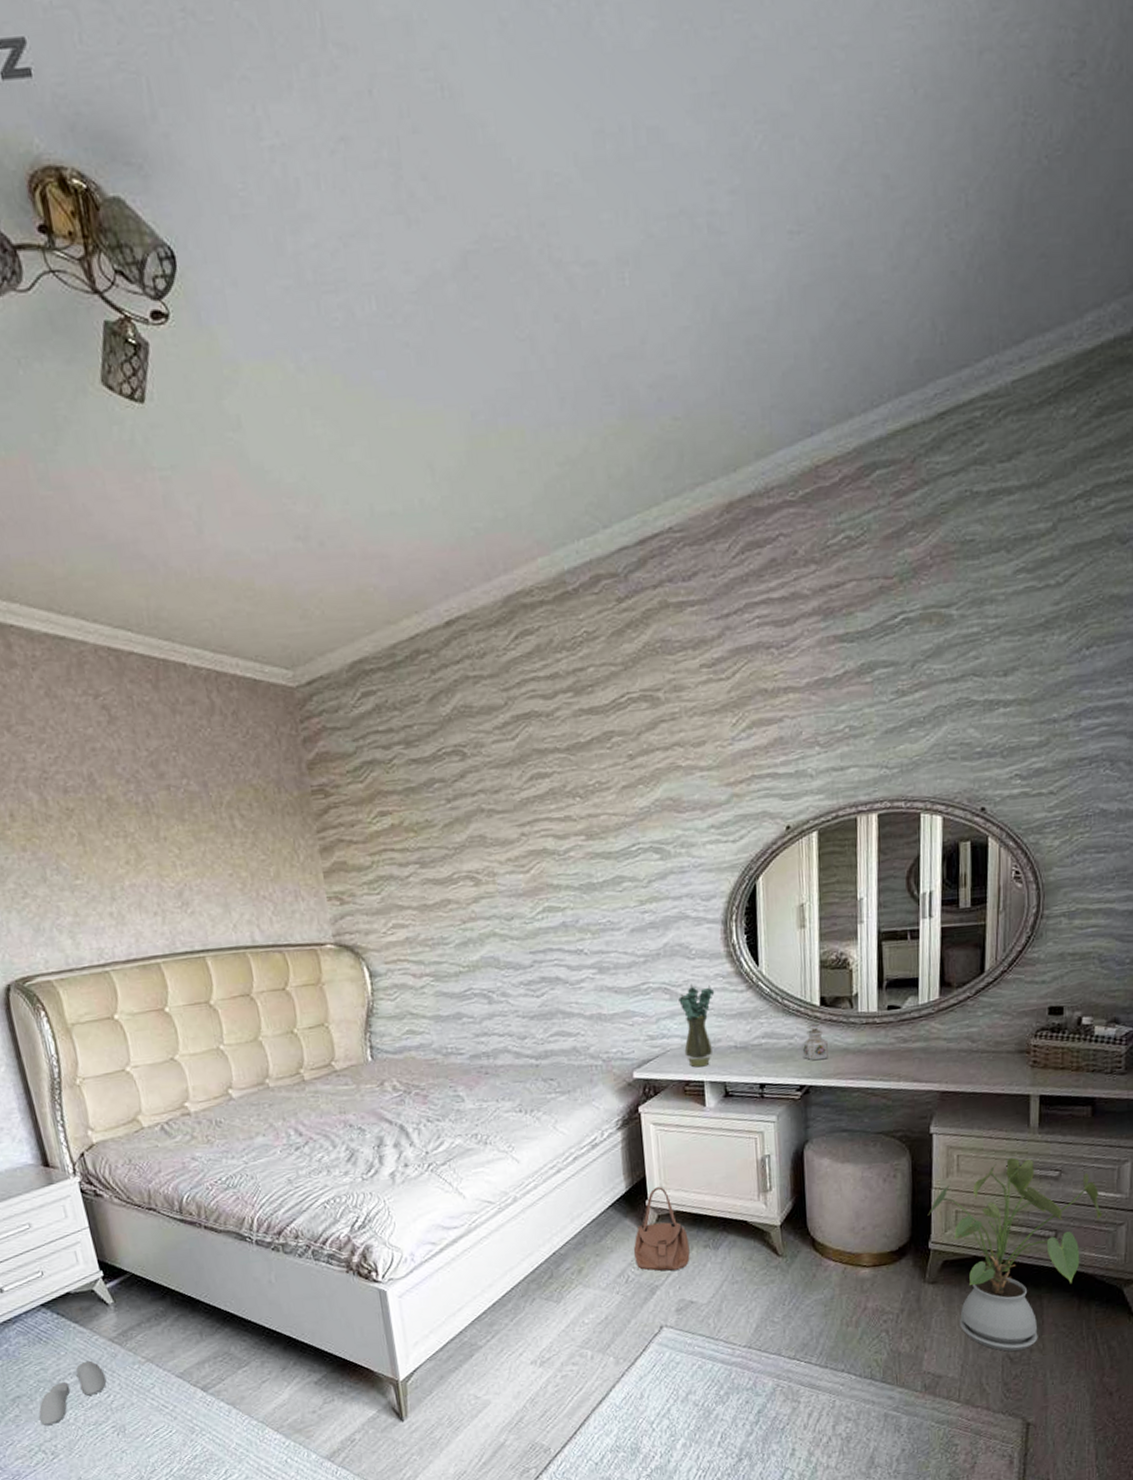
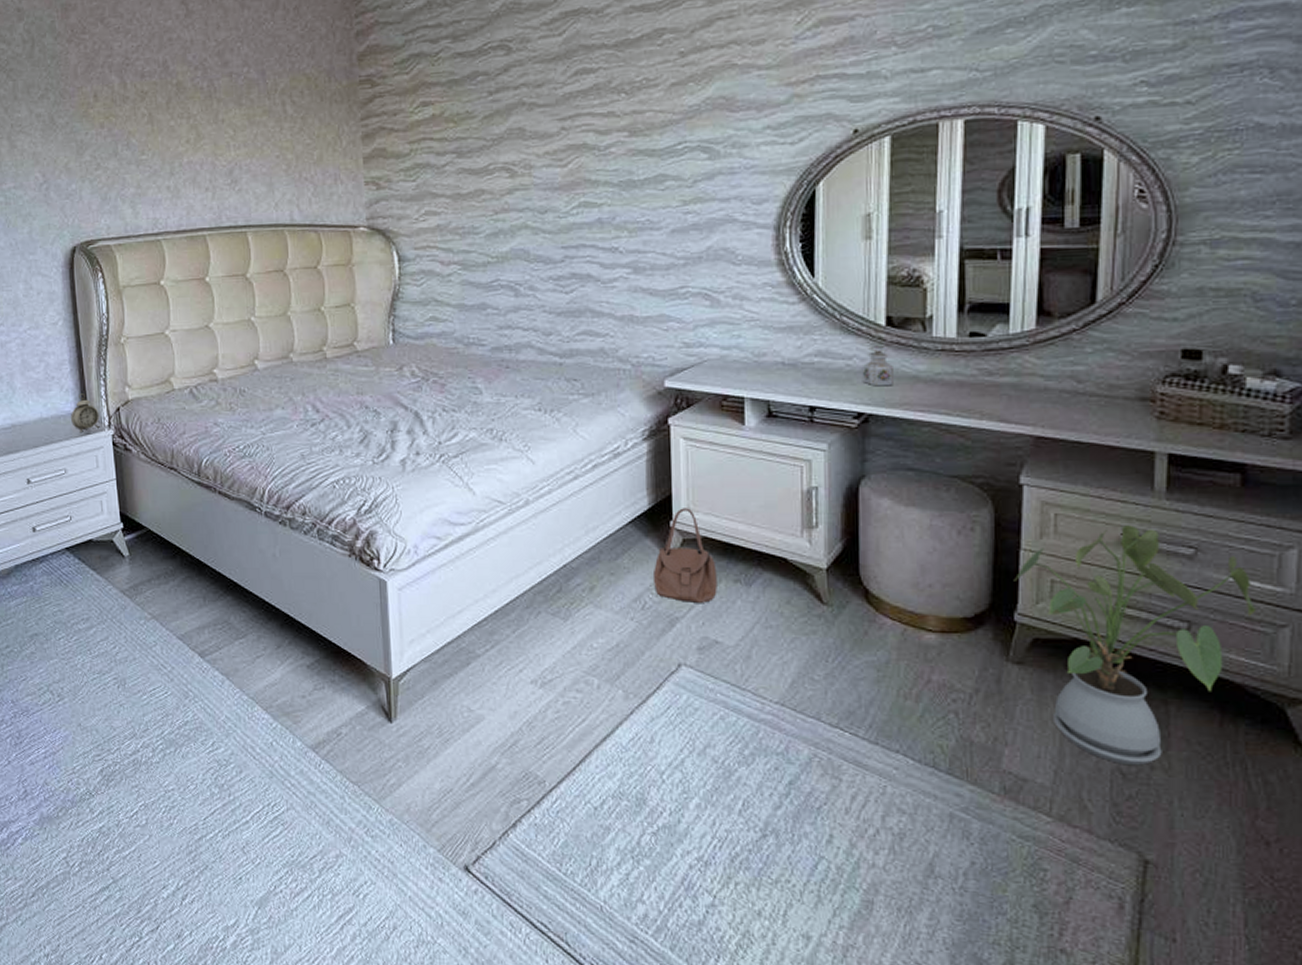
alarm clock: none [28,1142,63,1184] -> present [71,393,99,433]
slippers: present [39,1360,107,1426] -> none [51,609,114,668]
vase: present [678,983,715,1068] -> none [720,290,762,382]

